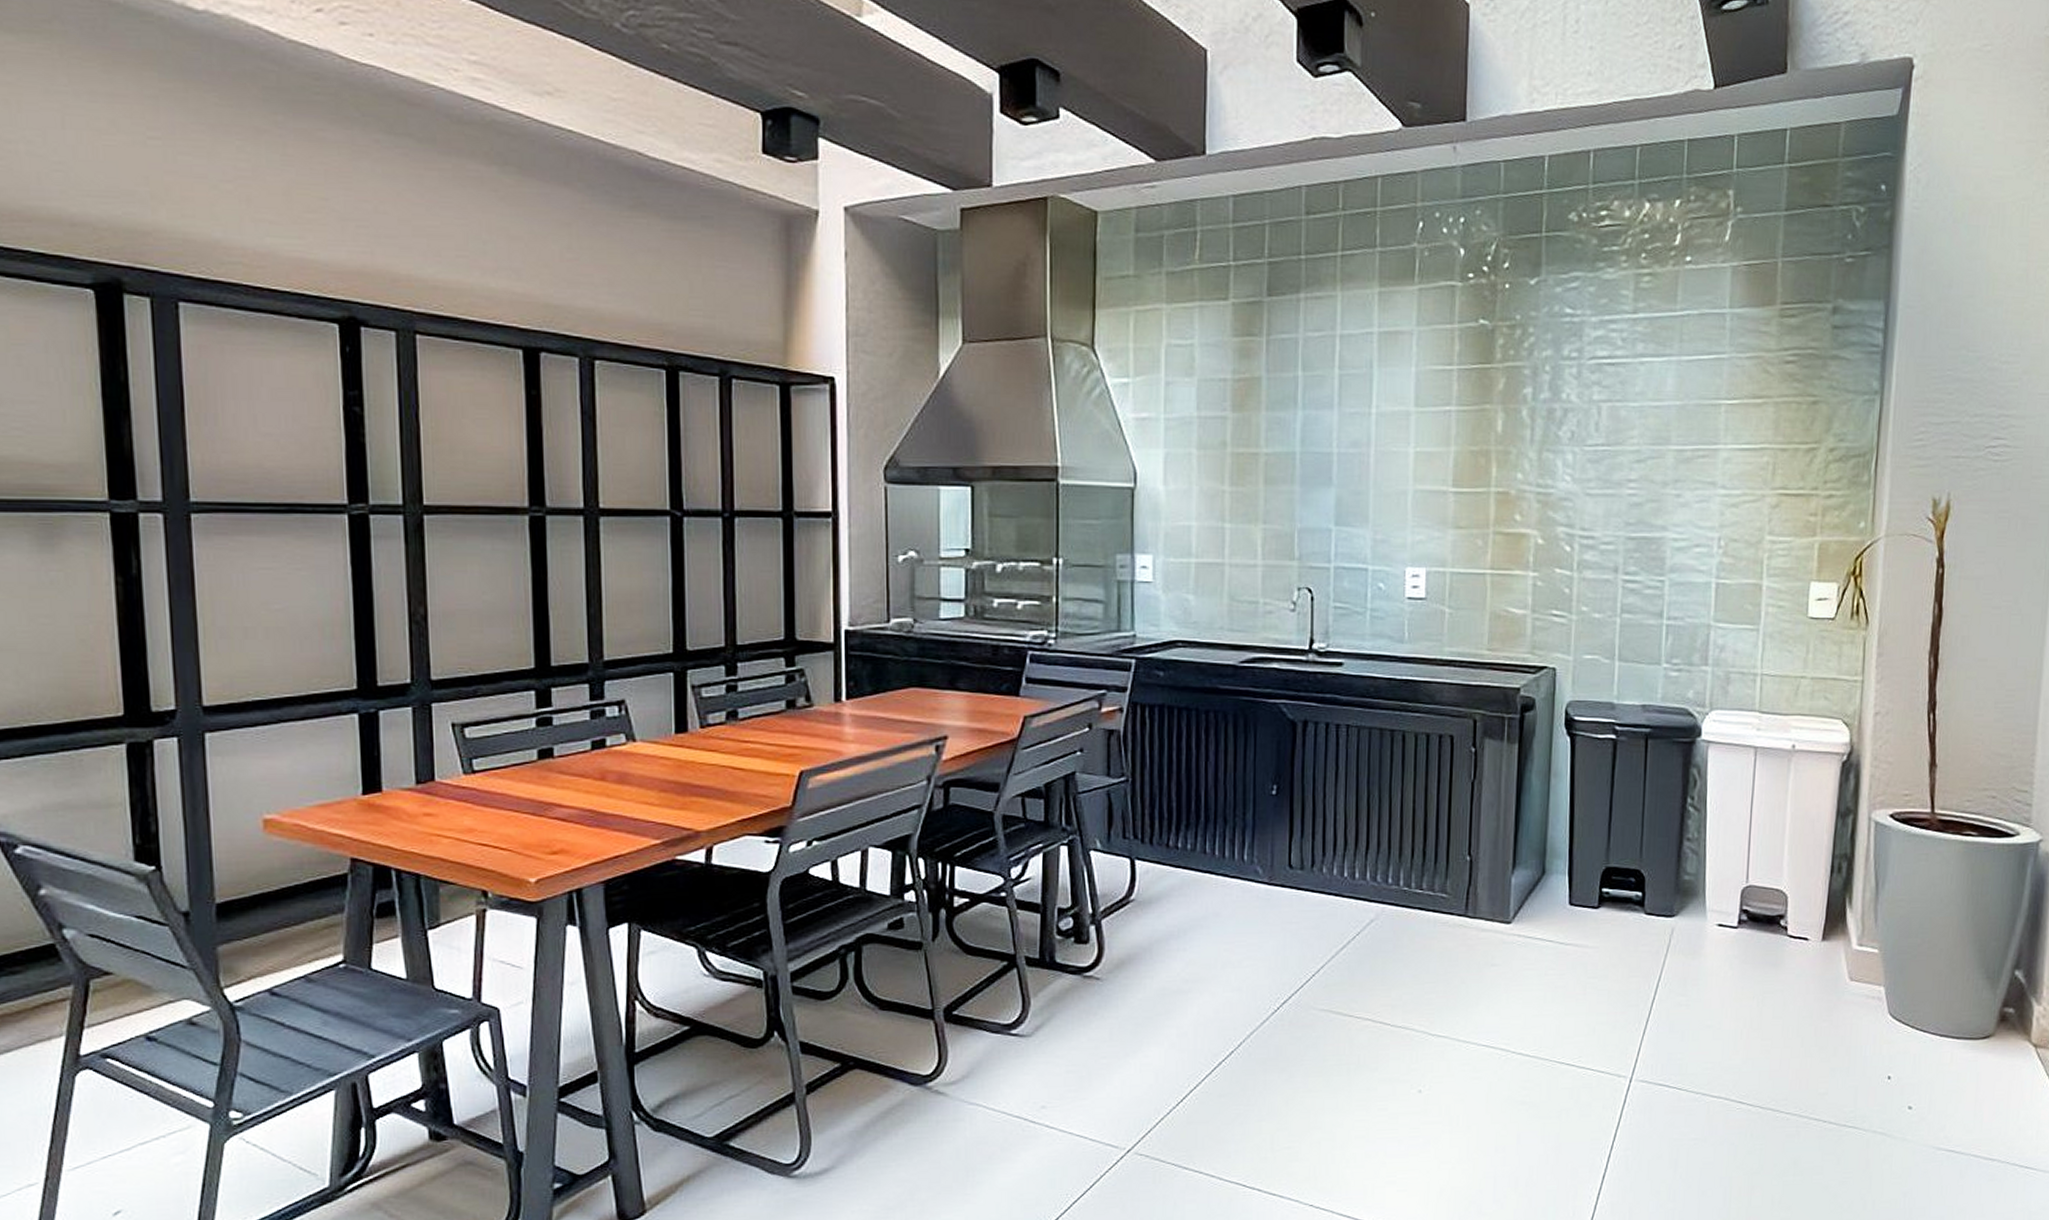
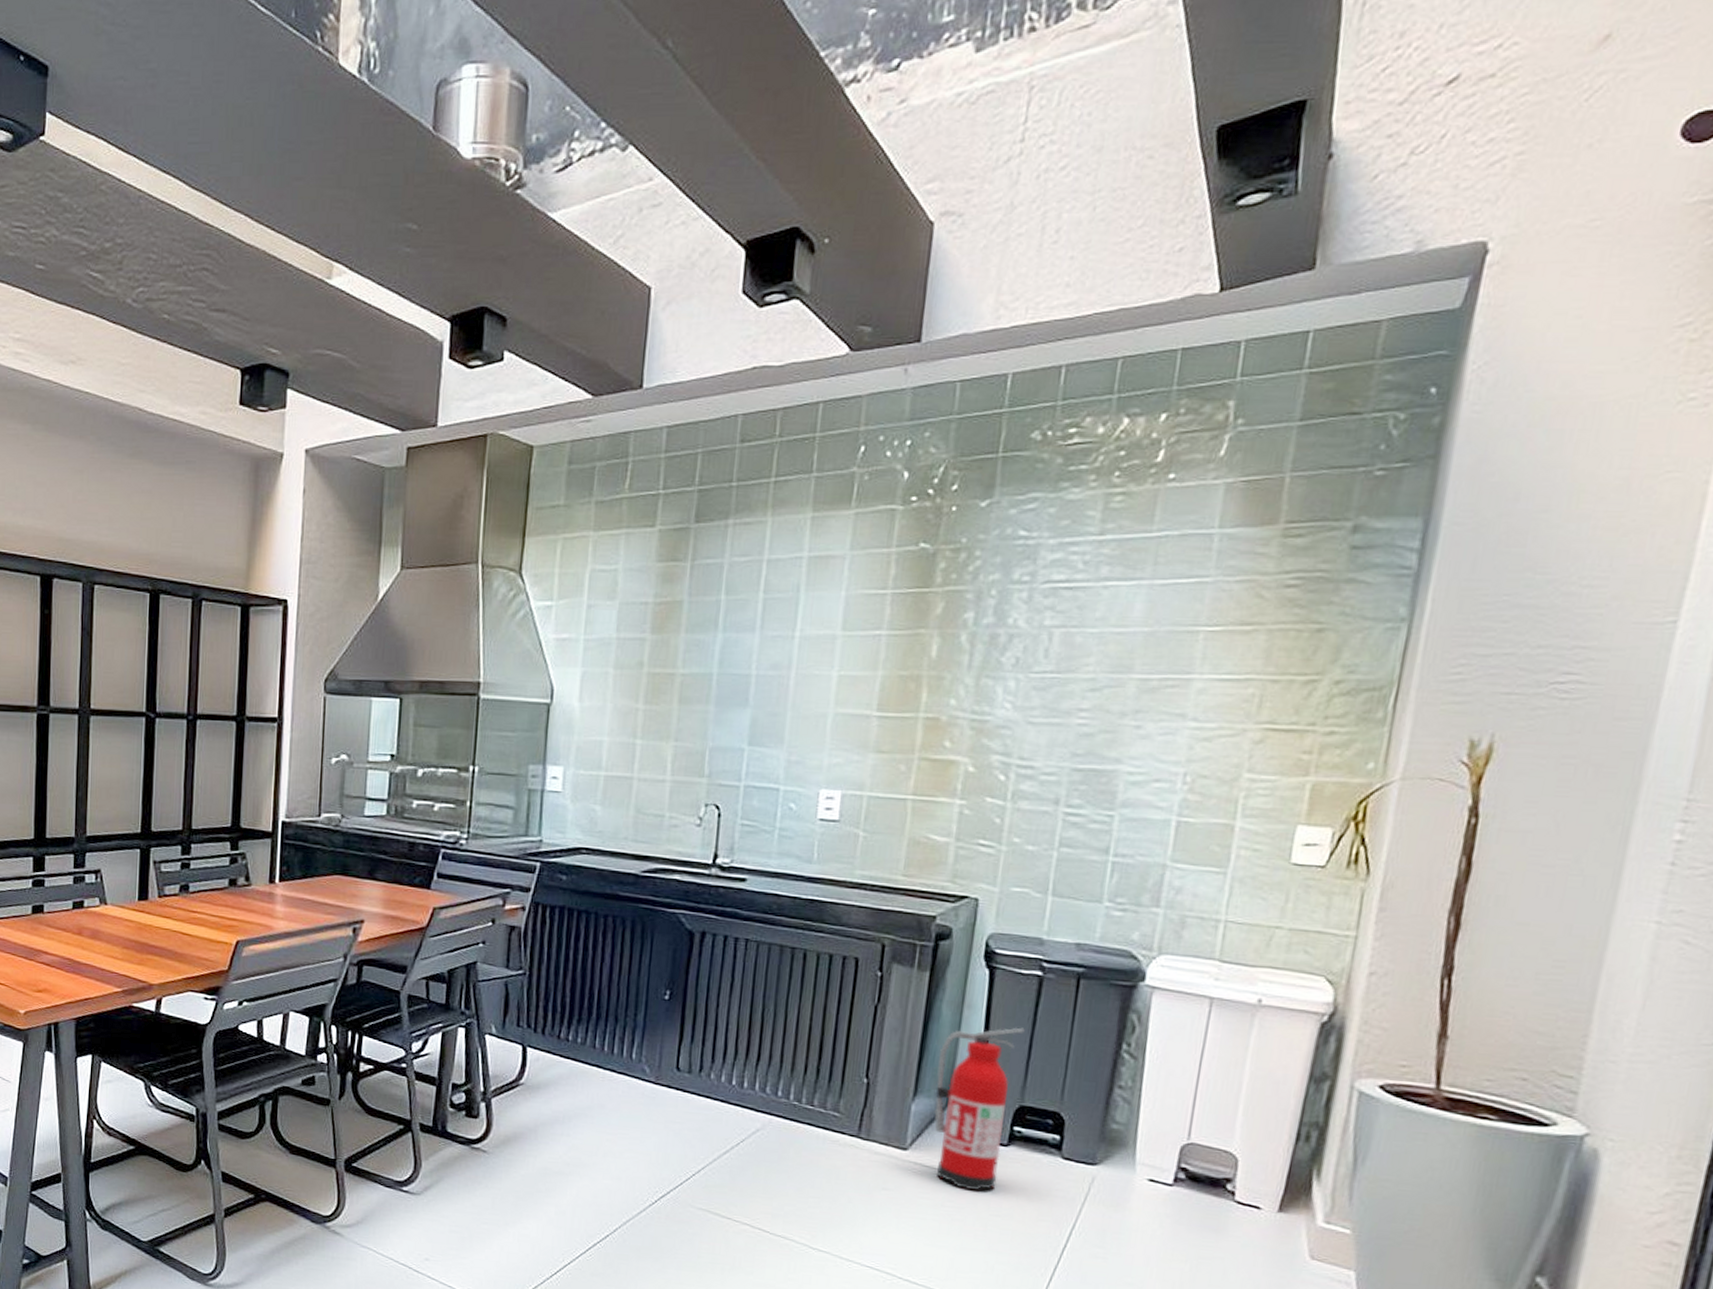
fire extinguisher: none [1531,791,1605,956] -> present [933,1027,1025,1192]

